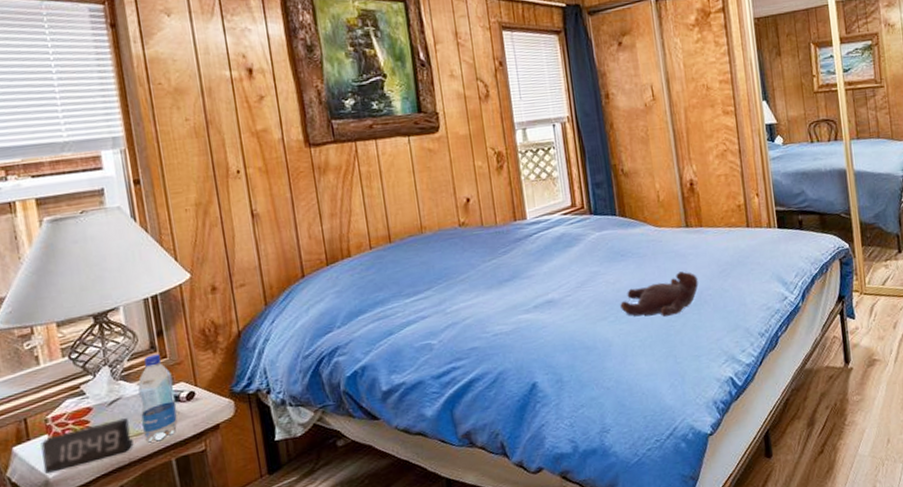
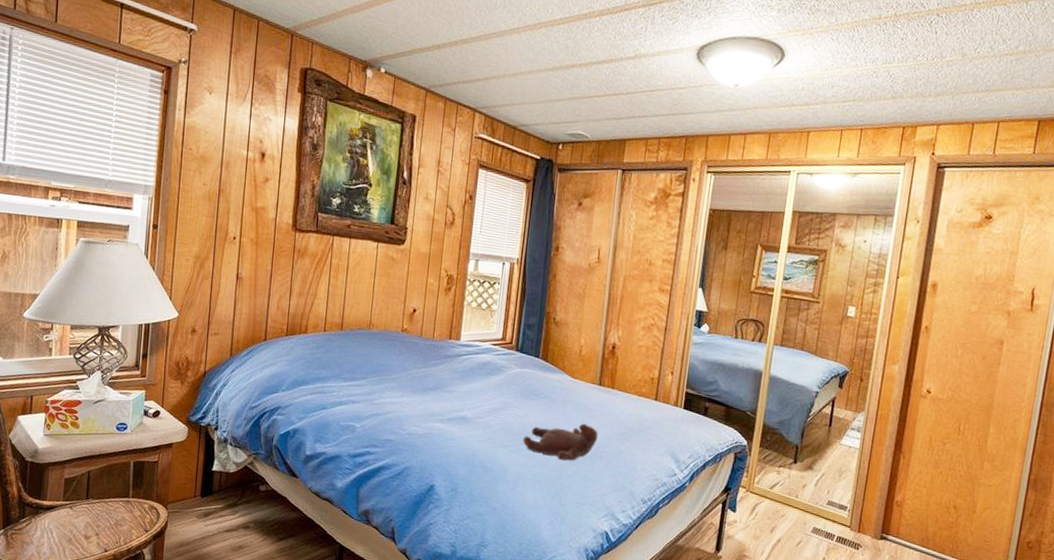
alarm clock: present [40,418,134,474] -> none [36,415,106,446]
bottle: present [137,354,178,442] -> none [115,371,146,444]

